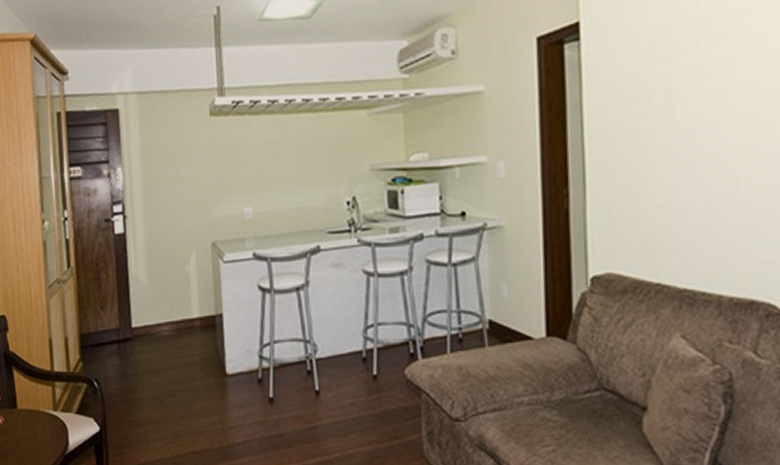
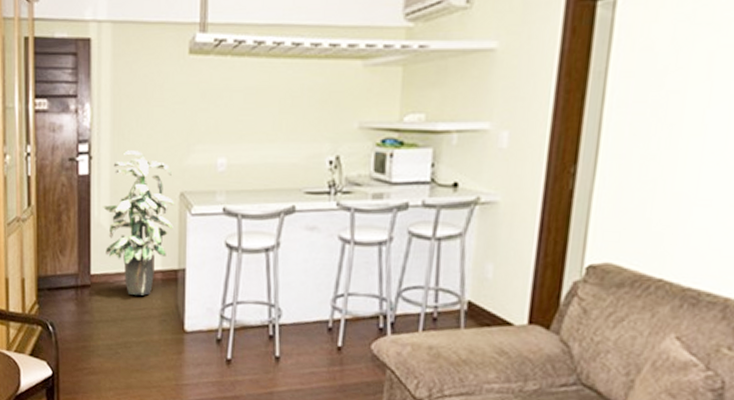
indoor plant: none [138,207,208,344] -> present [102,150,175,296]

